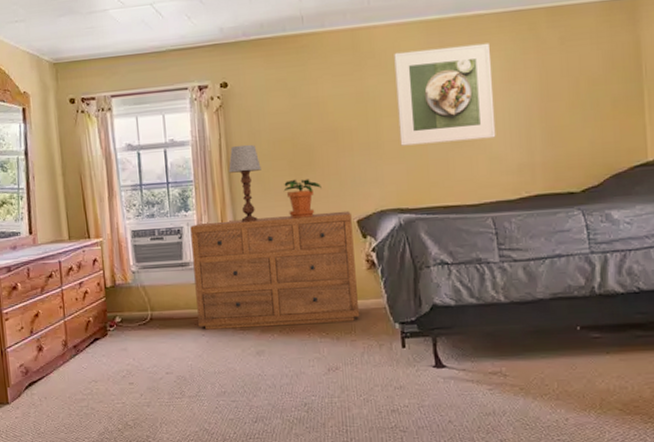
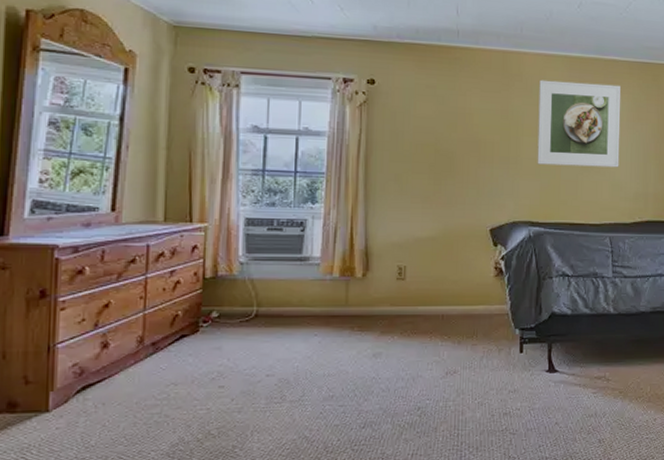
dresser: present [190,210,360,330] -> none [312,217,485,329]
table lamp: present [229,144,261,222] -> none [366,143,400,221]
potted plant: present [283,179,322,219] -> none [420,183,459,222]

